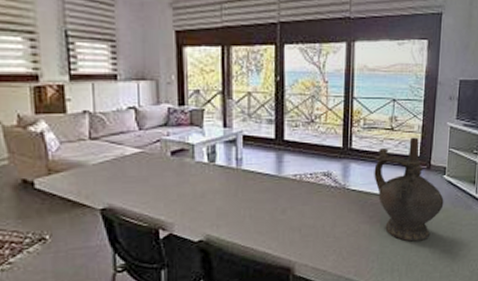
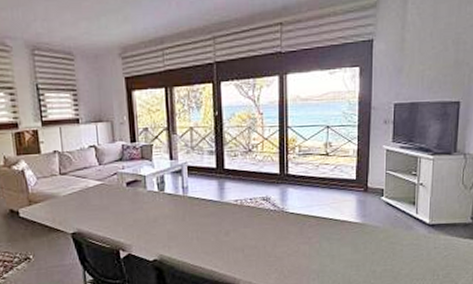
ceremonial vessel: present [374,137,444,242] -> none [311,161,383,261]

